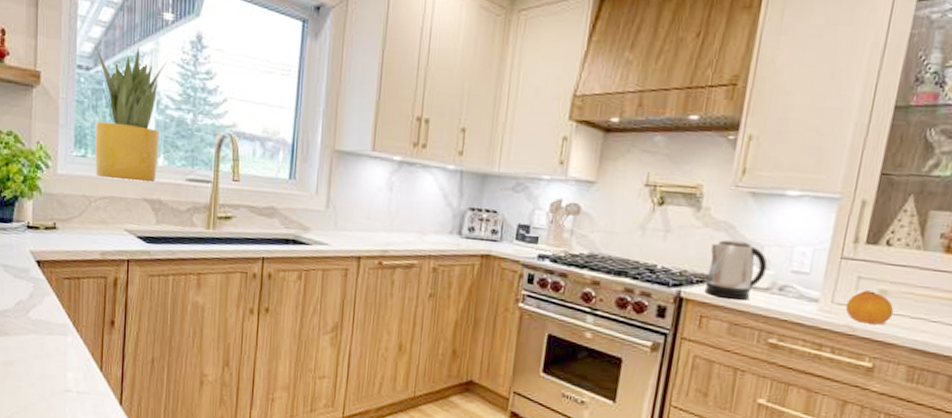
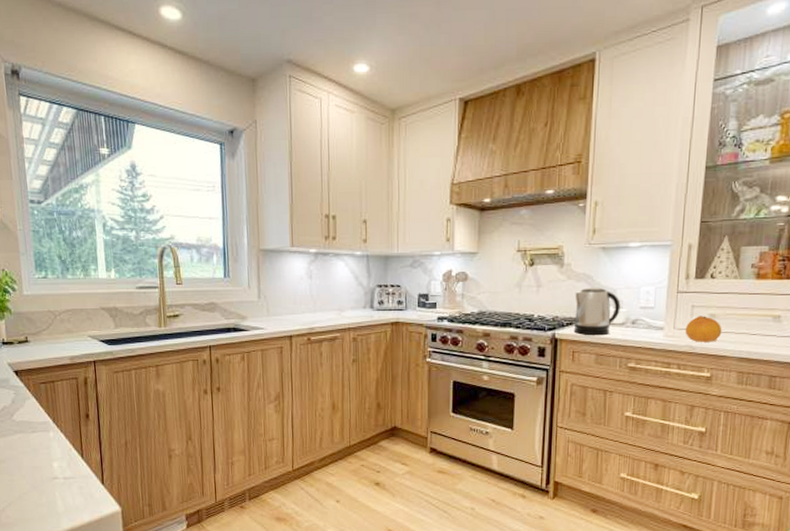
planter: present [95,43,168,183] -> none [43,179,111,294]

